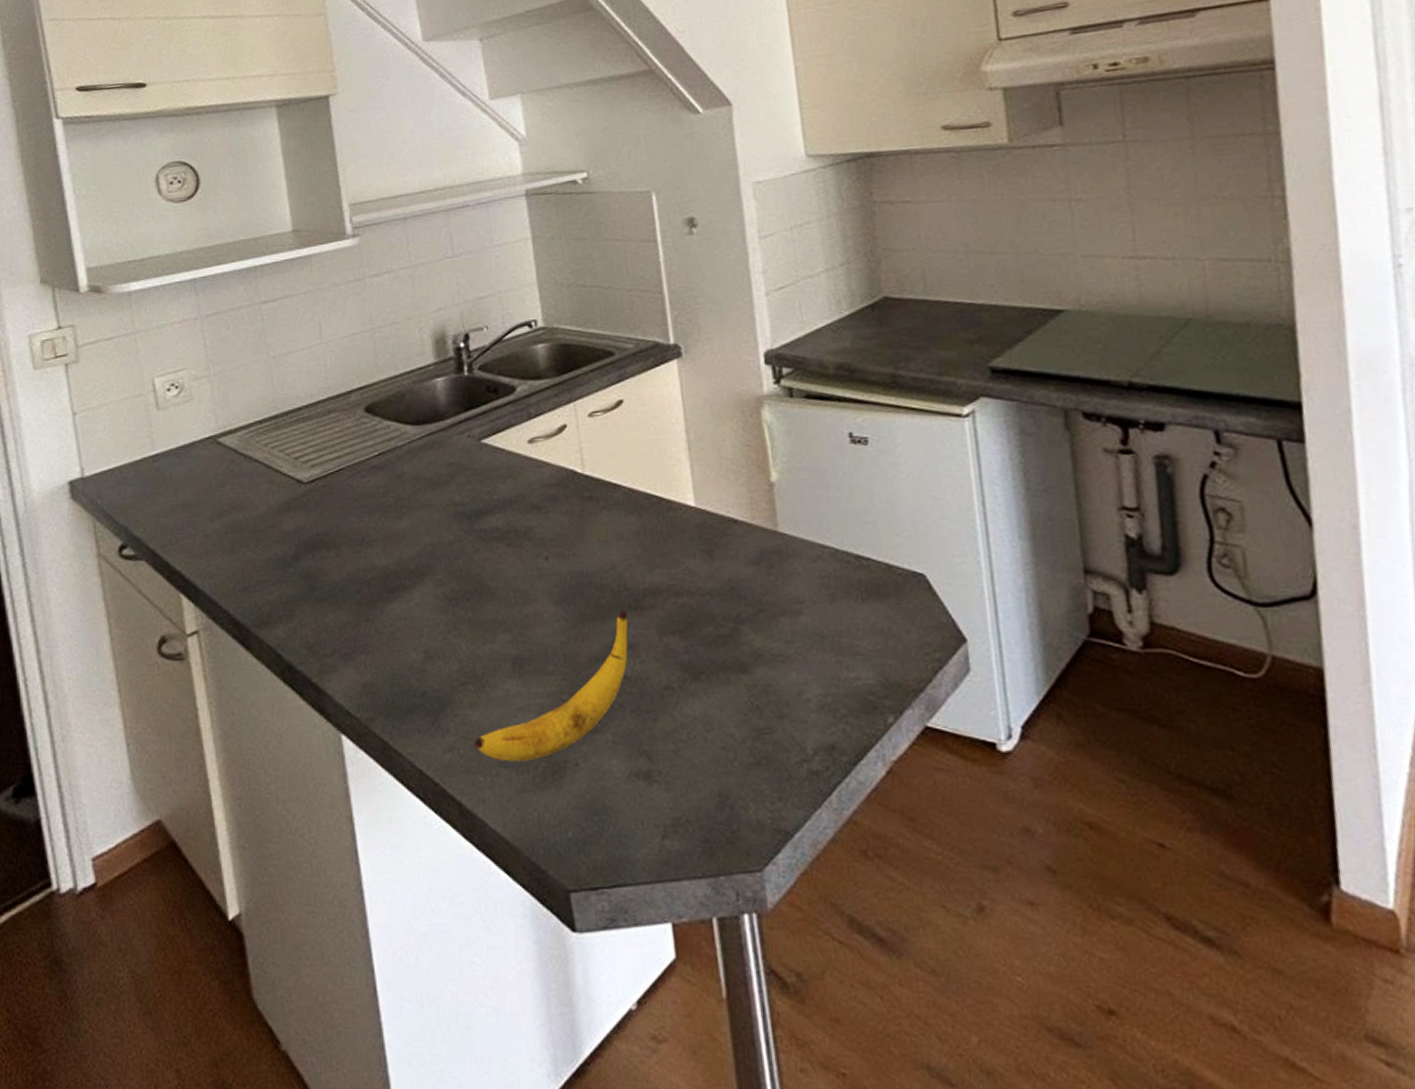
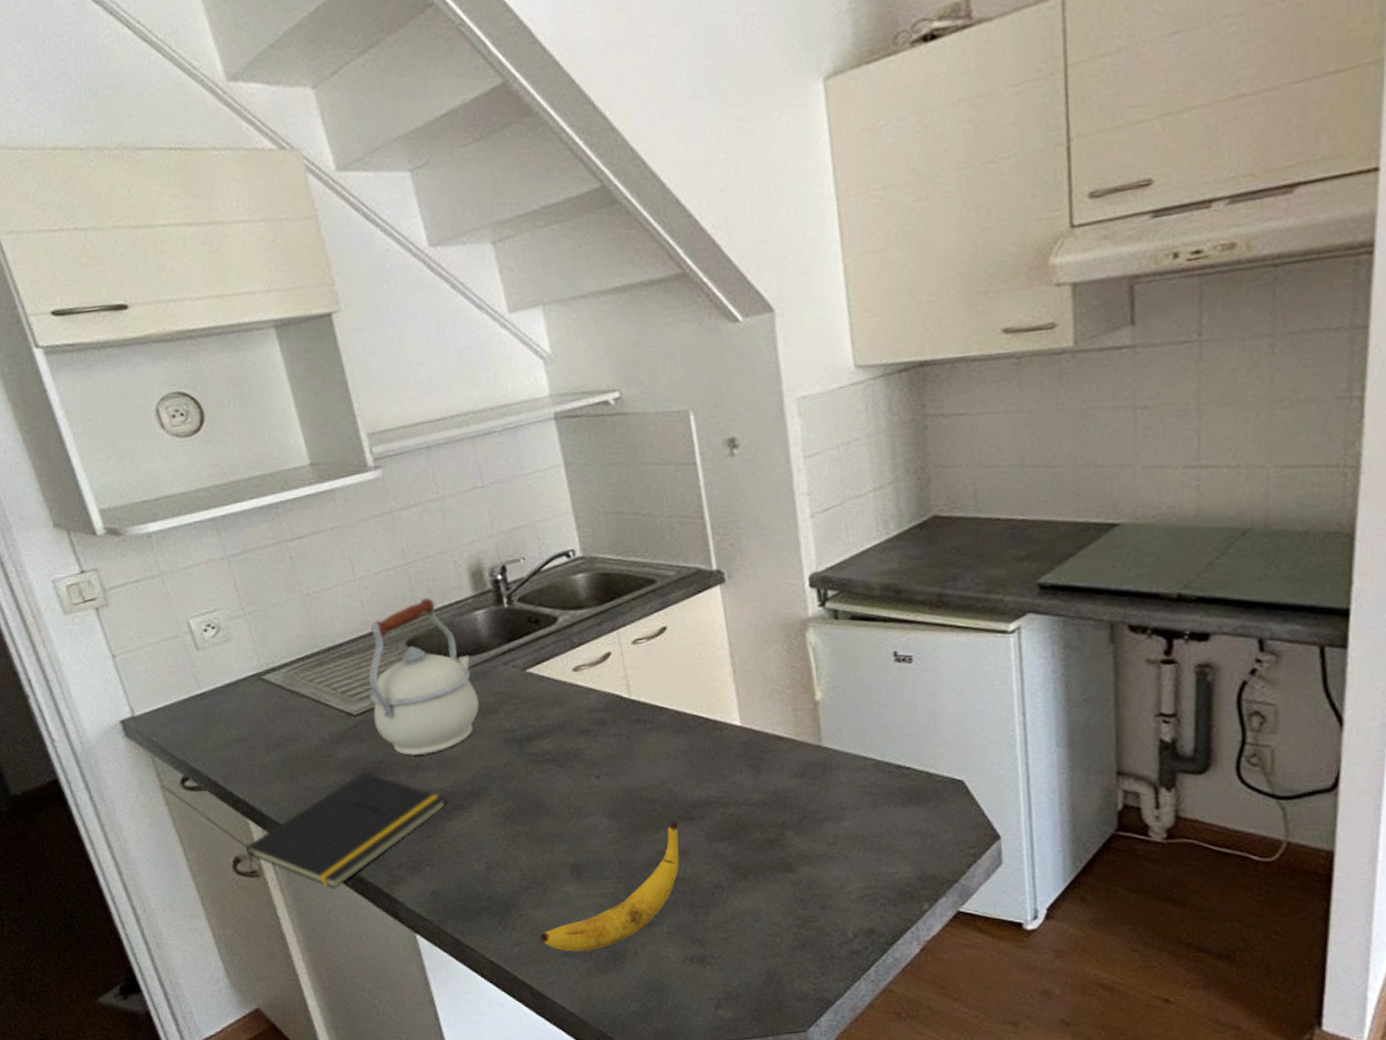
notepad: none [174,544,388,678] -> present [246,771,446,890]
kettle: none [322,363,431,528] -> present [368,598,479,756]

